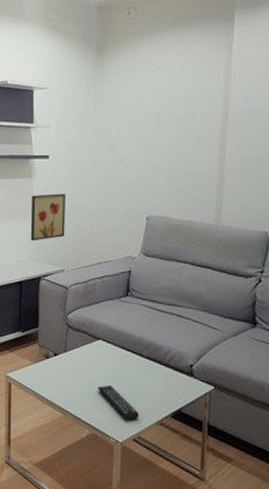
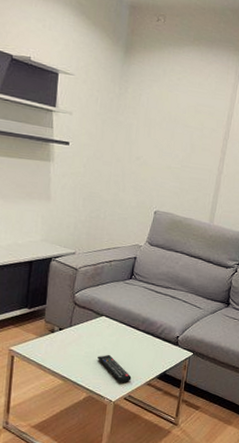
wall art: present [30,194,66,241] -> none [43,178,83,224]

